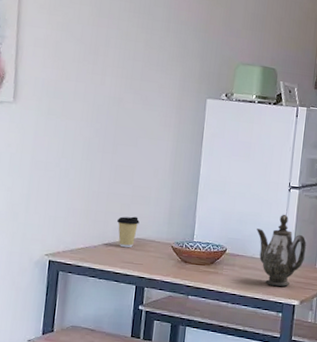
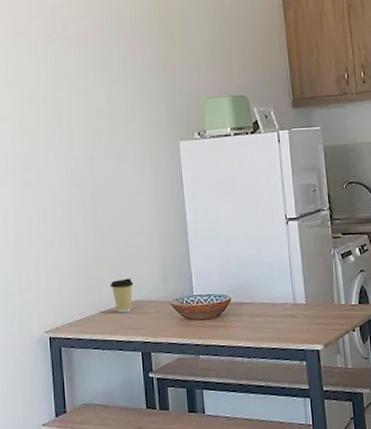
teapot: present [257,214,307,287] -> none [259,250,320,332]

